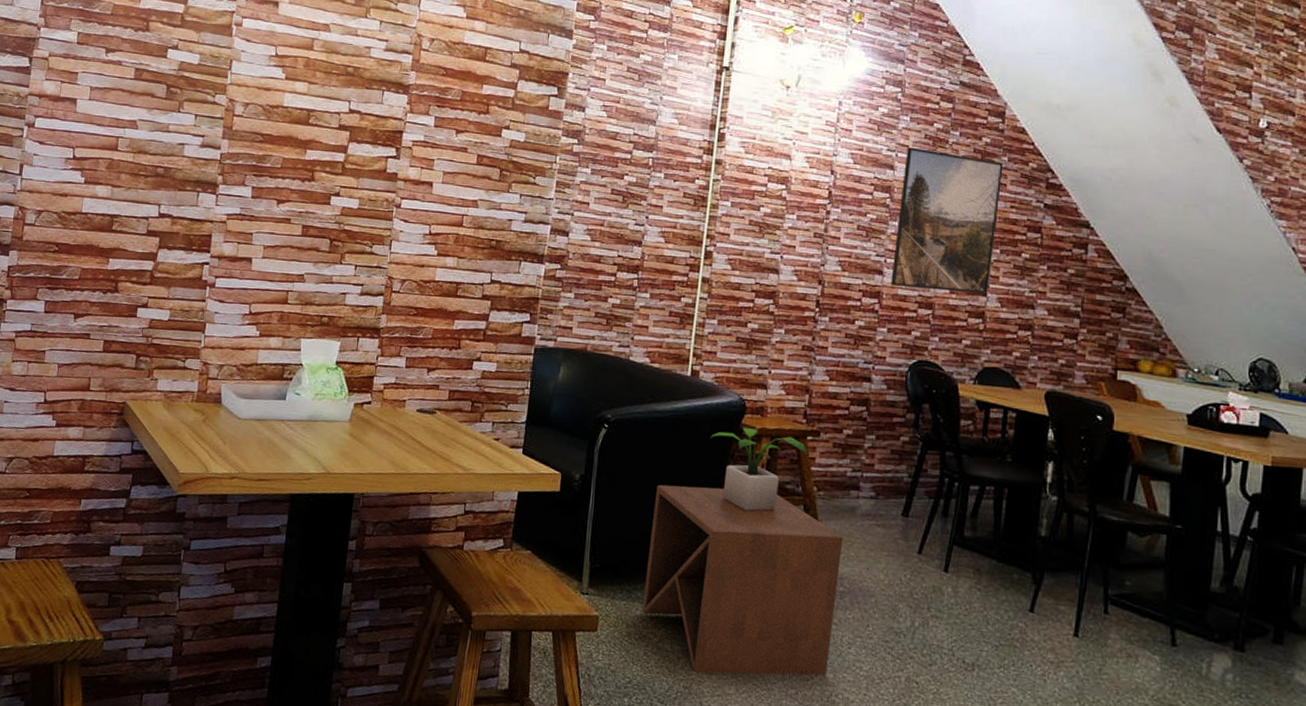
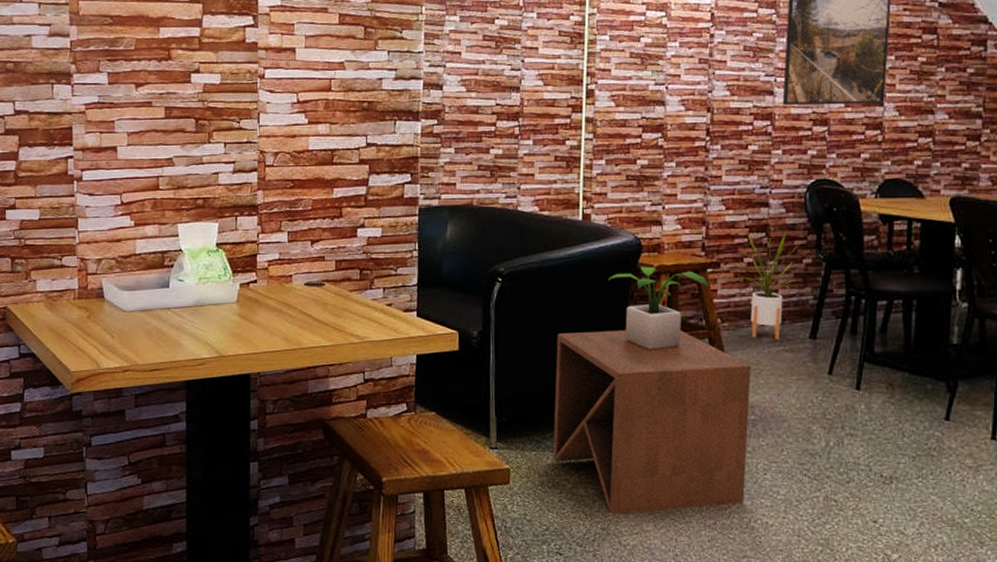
house plant: none [838,406,899,514] -> present [739,231,801,340]

